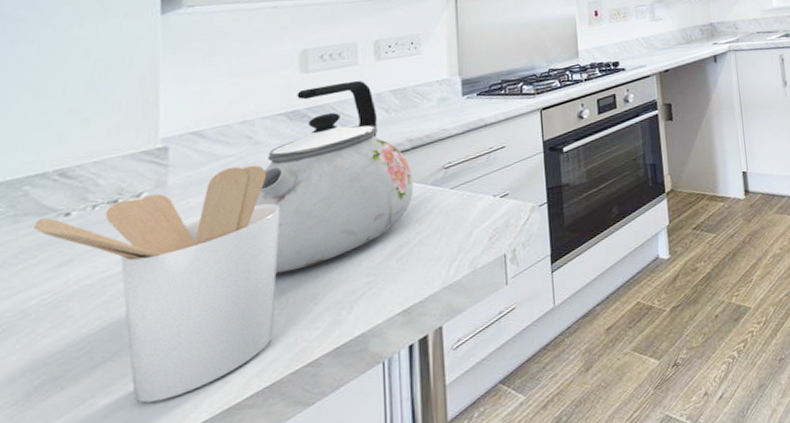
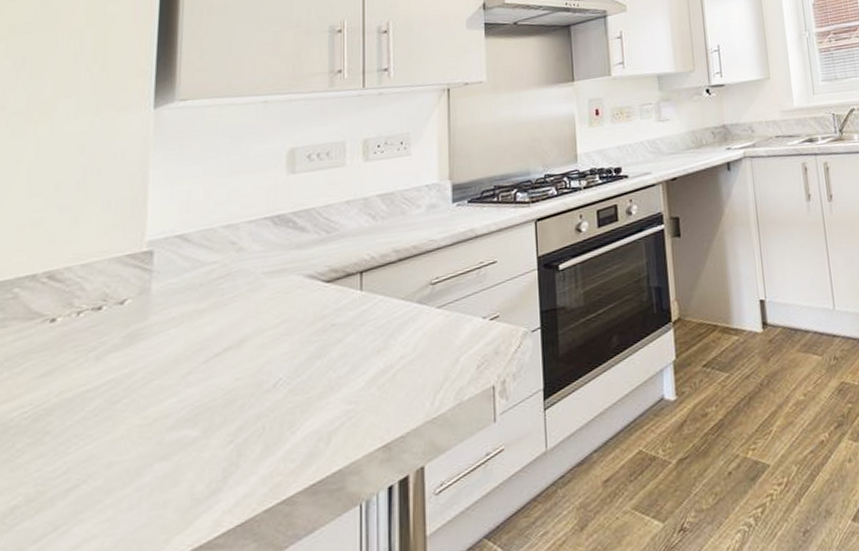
utensil holder: present [32,165,281,404] -> none [19,273,261,535]
kettle: present [254,80,414,274] -> none [235,183,399,397]

